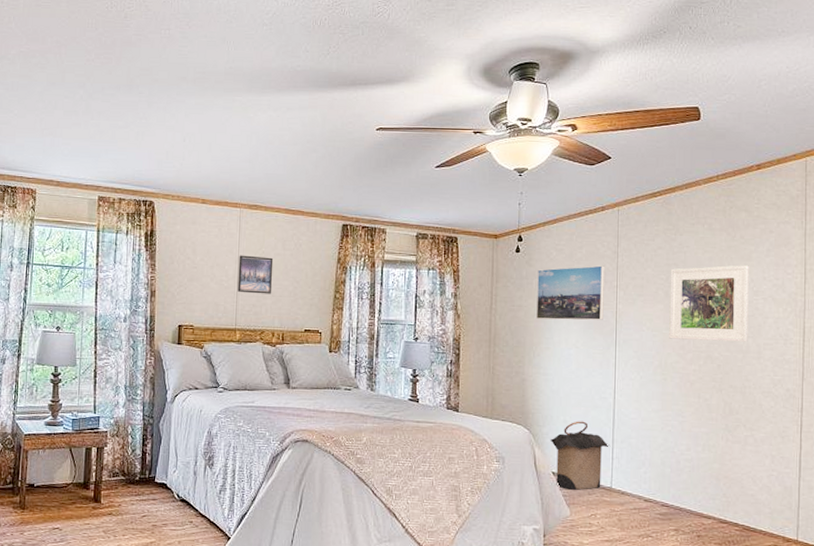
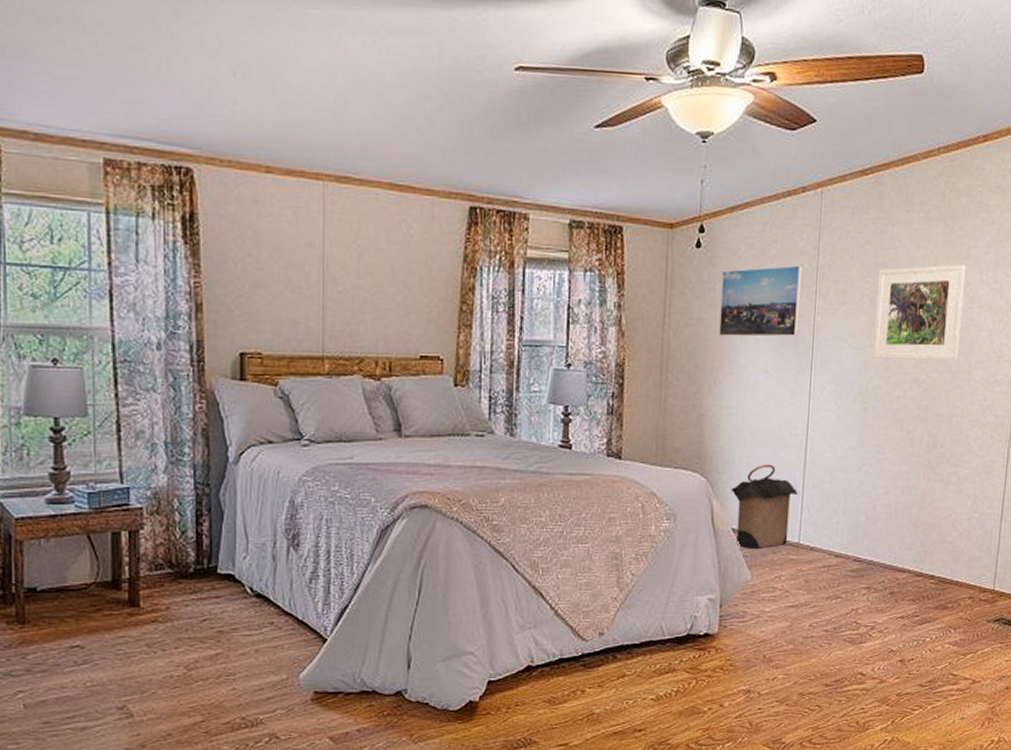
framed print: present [238,255,274,294] -> none [324,250,374,307]

